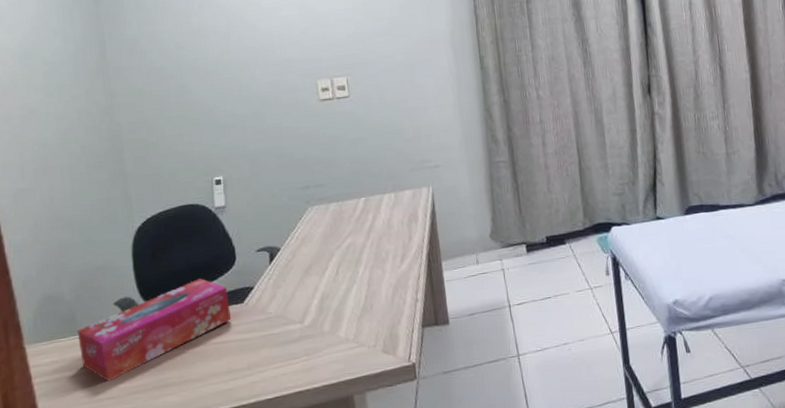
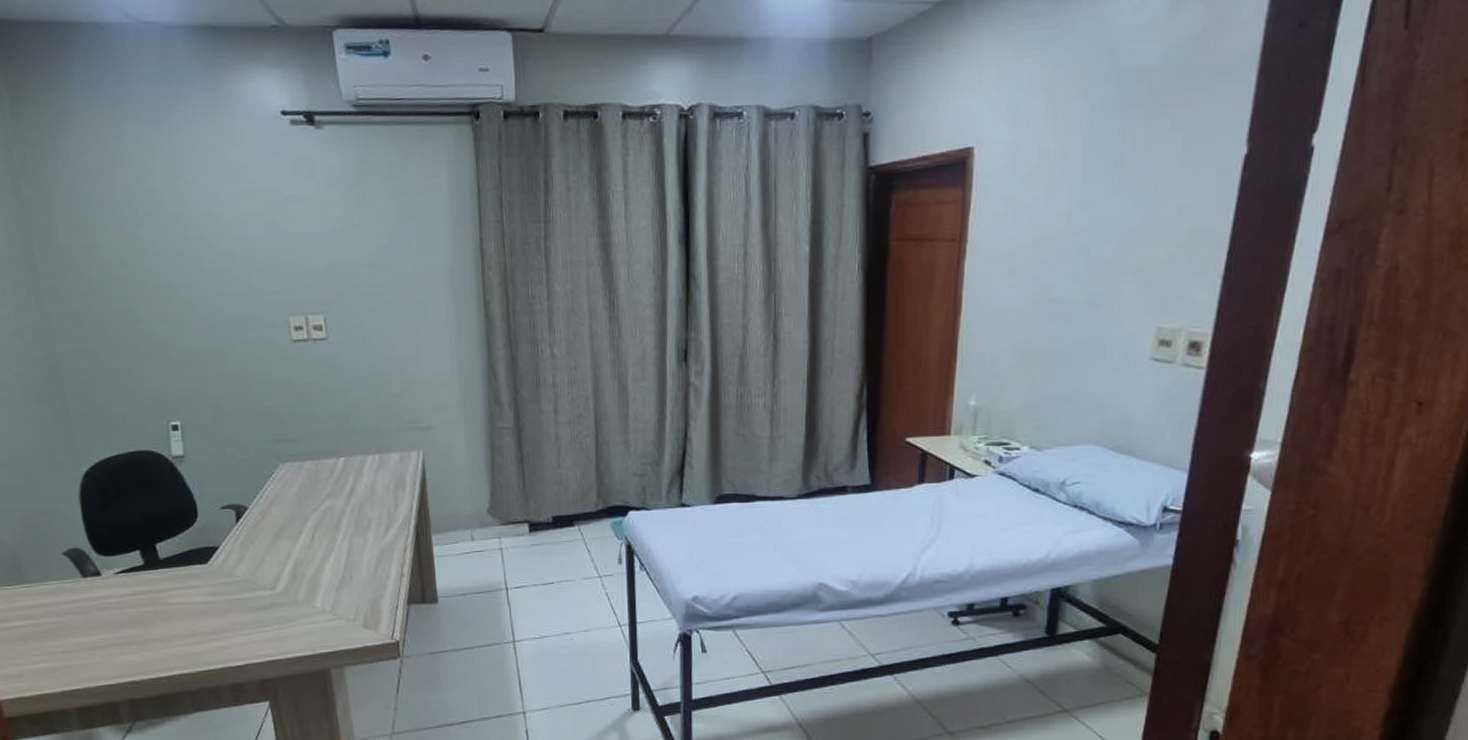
tissue box: present [77,278,232,381] -> none [23,534,195,634]

